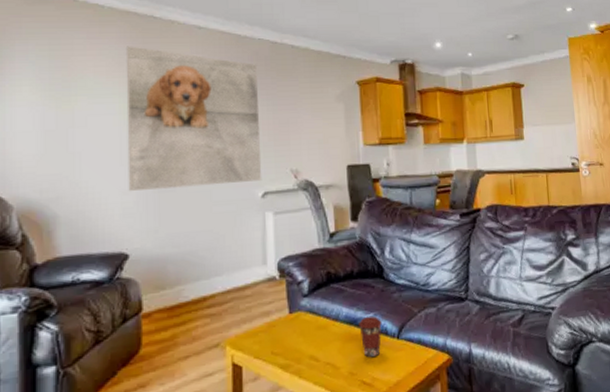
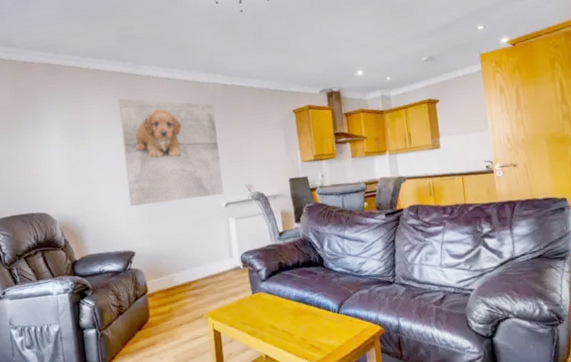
coffee cup: present [359,315,382,358] -> none [306,295,325,328]

